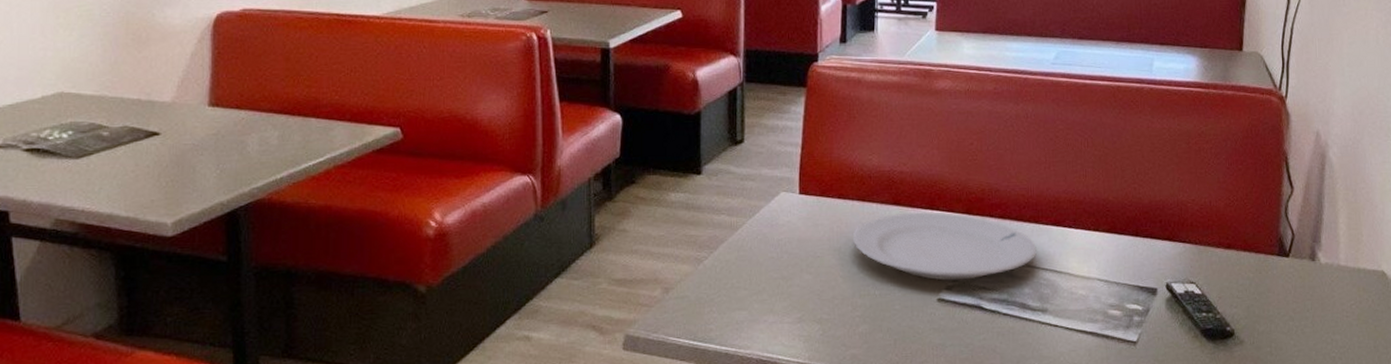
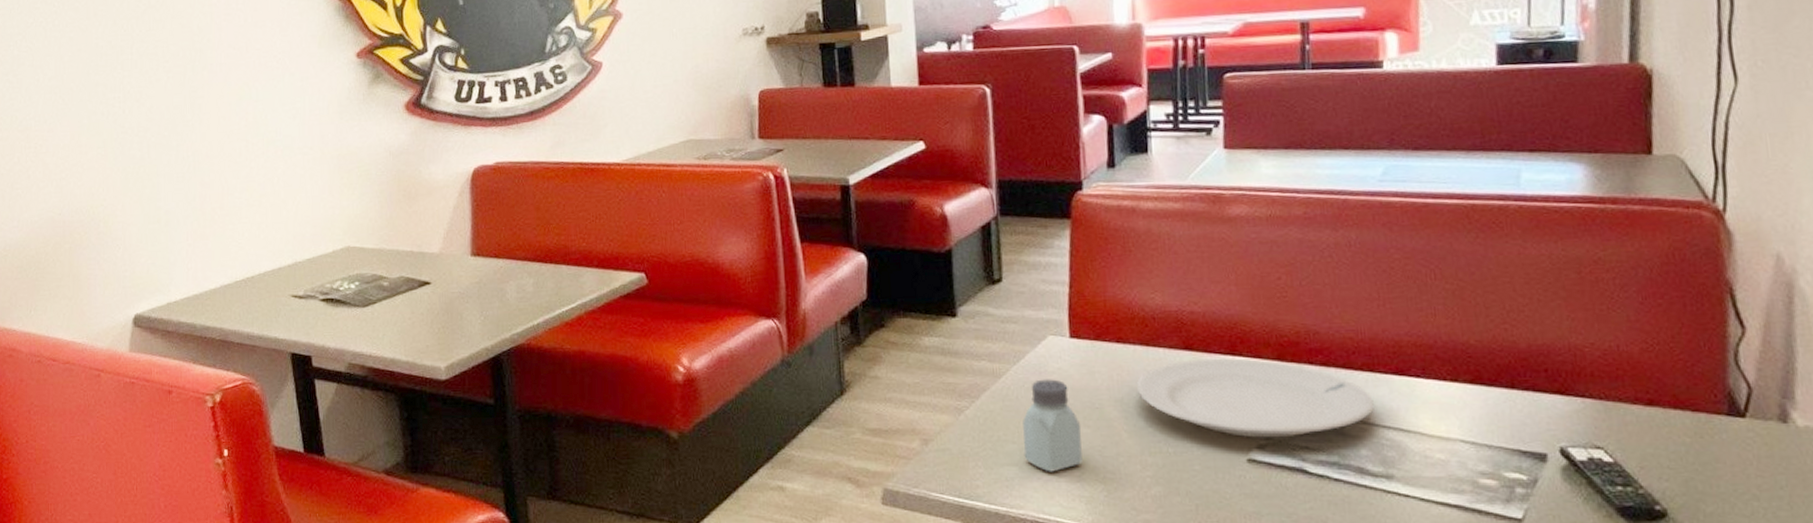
saltshaker: none [753,231,804,315] -> present [1023,379,1083,472]

